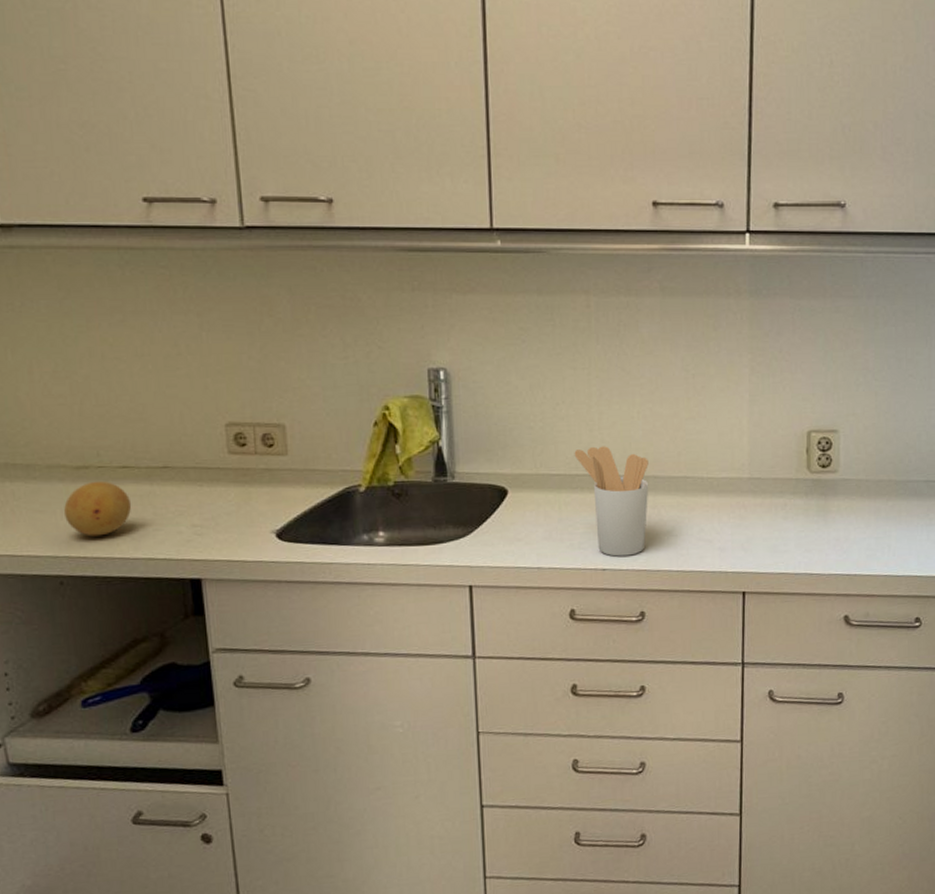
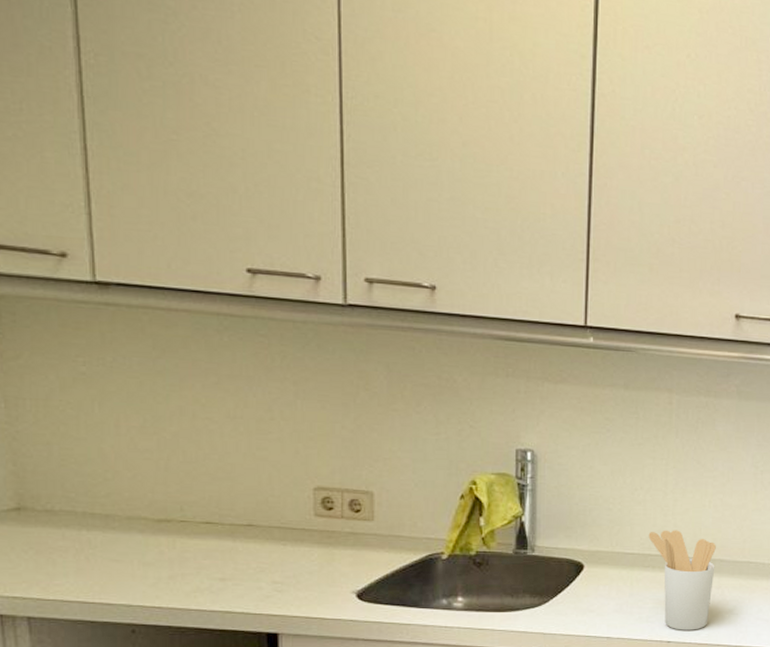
fruit: present [64,480,132,536] -> none [142,534,213,588]

